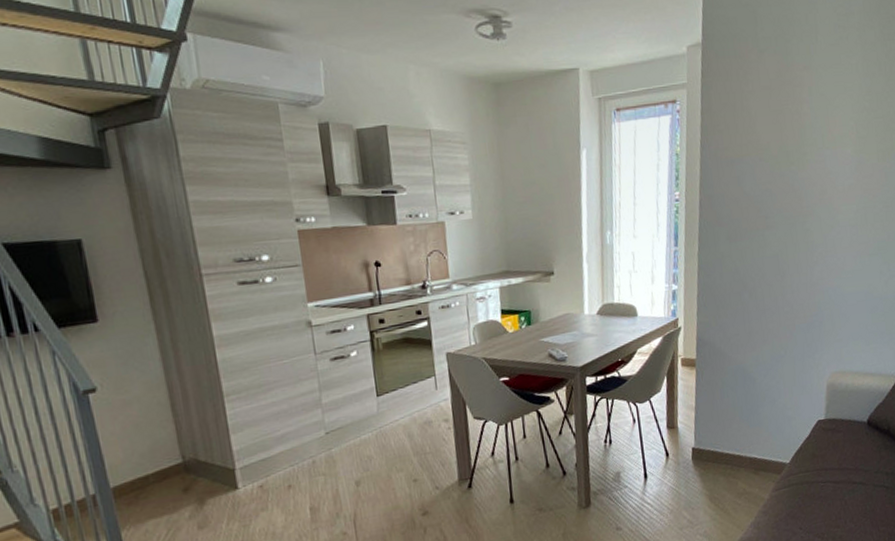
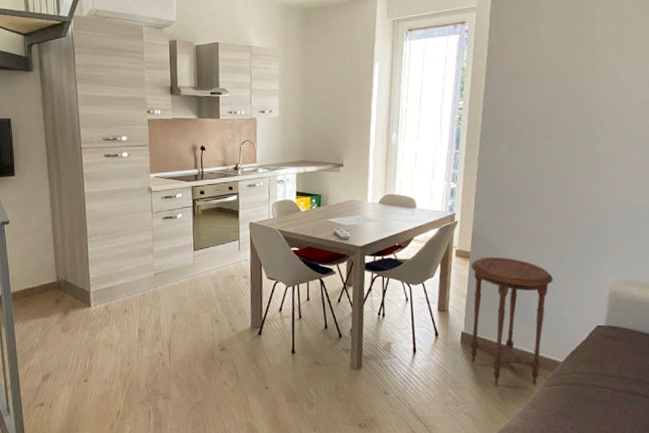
side table: none [697,361,777,500] -> present [469,256,553,386]

